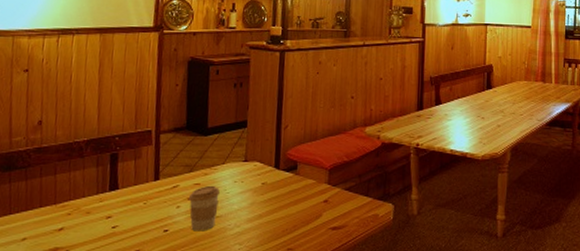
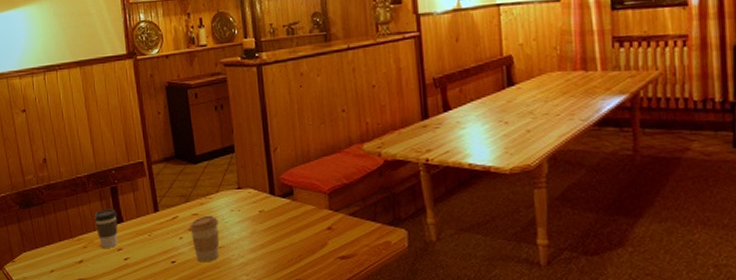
coffee cup: none [85,175,113,217] -> present [94,209,118,249]

